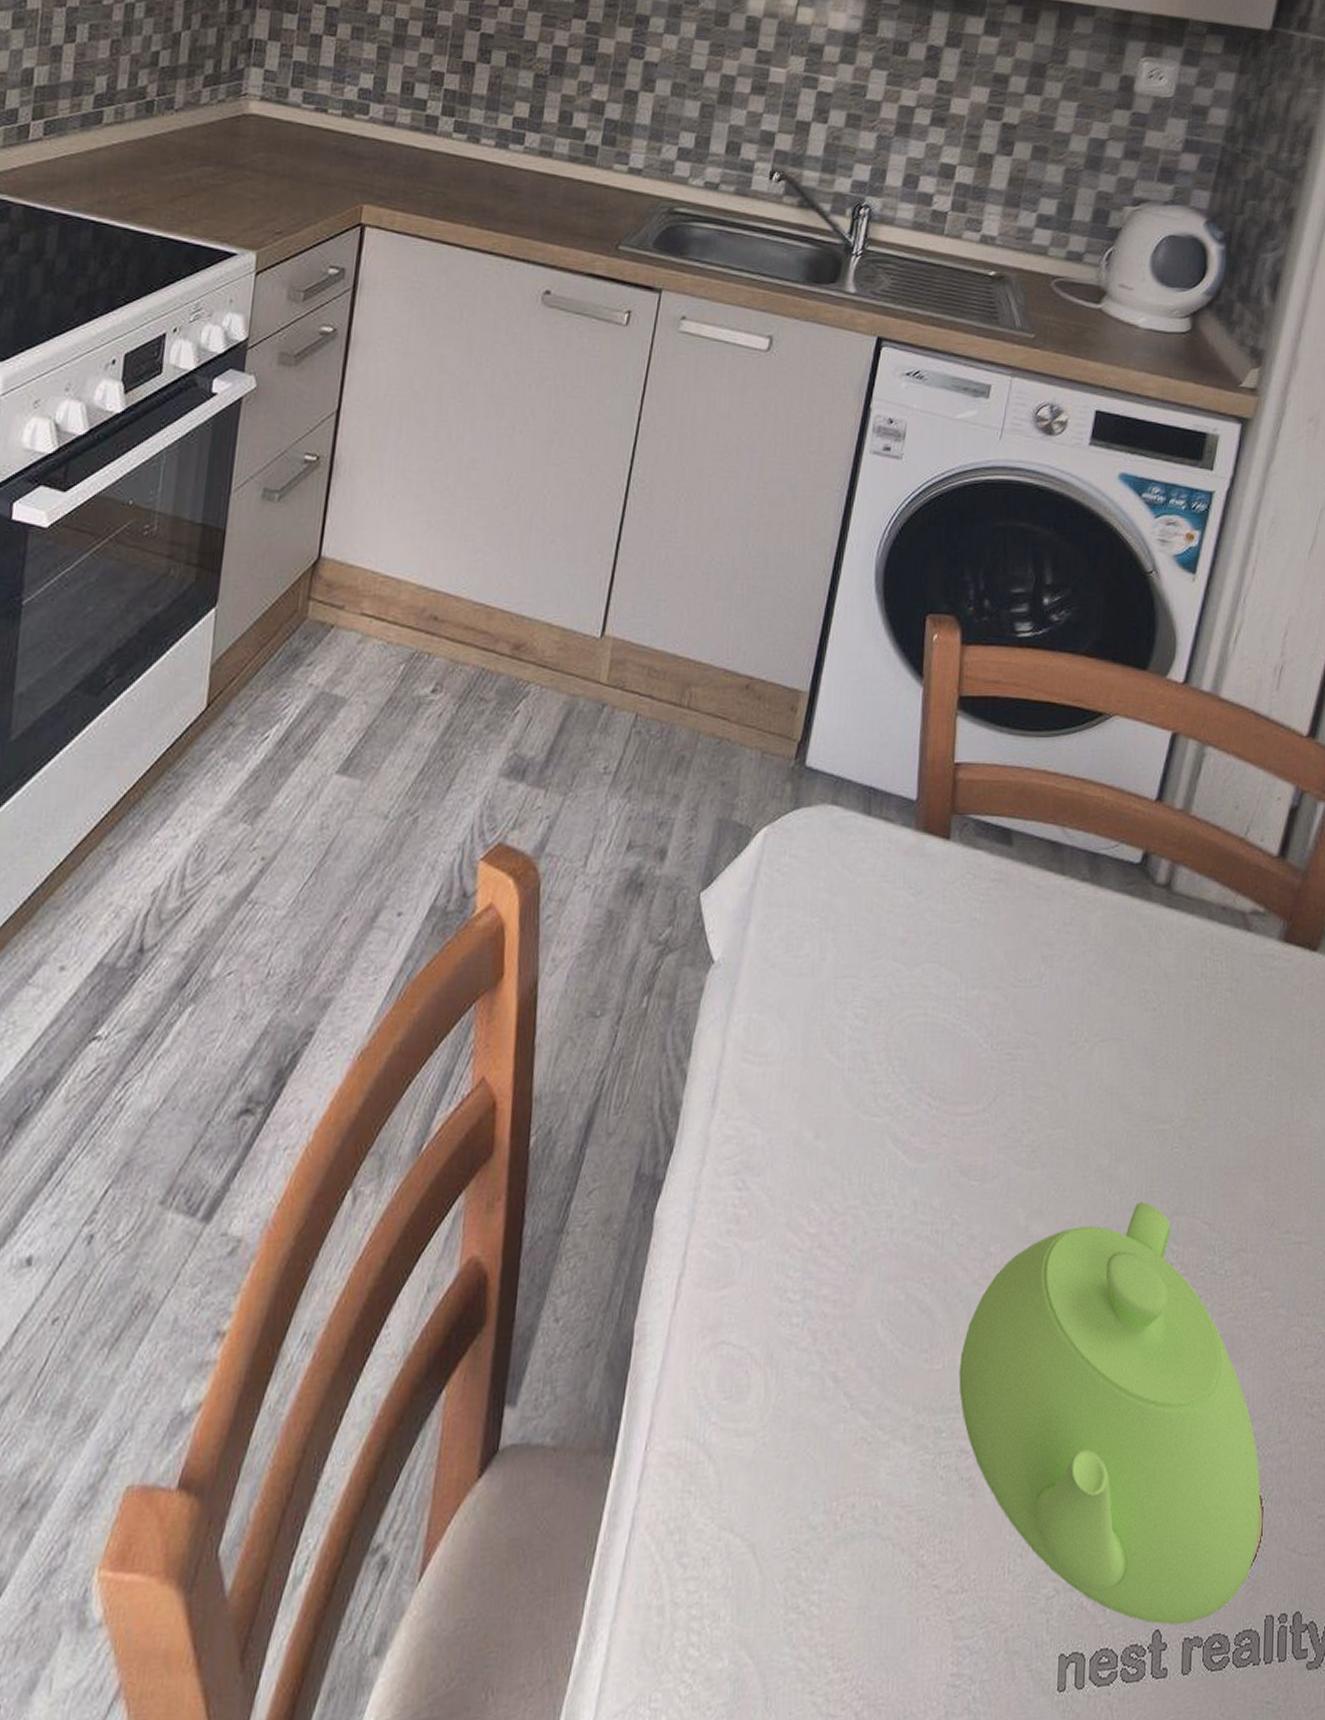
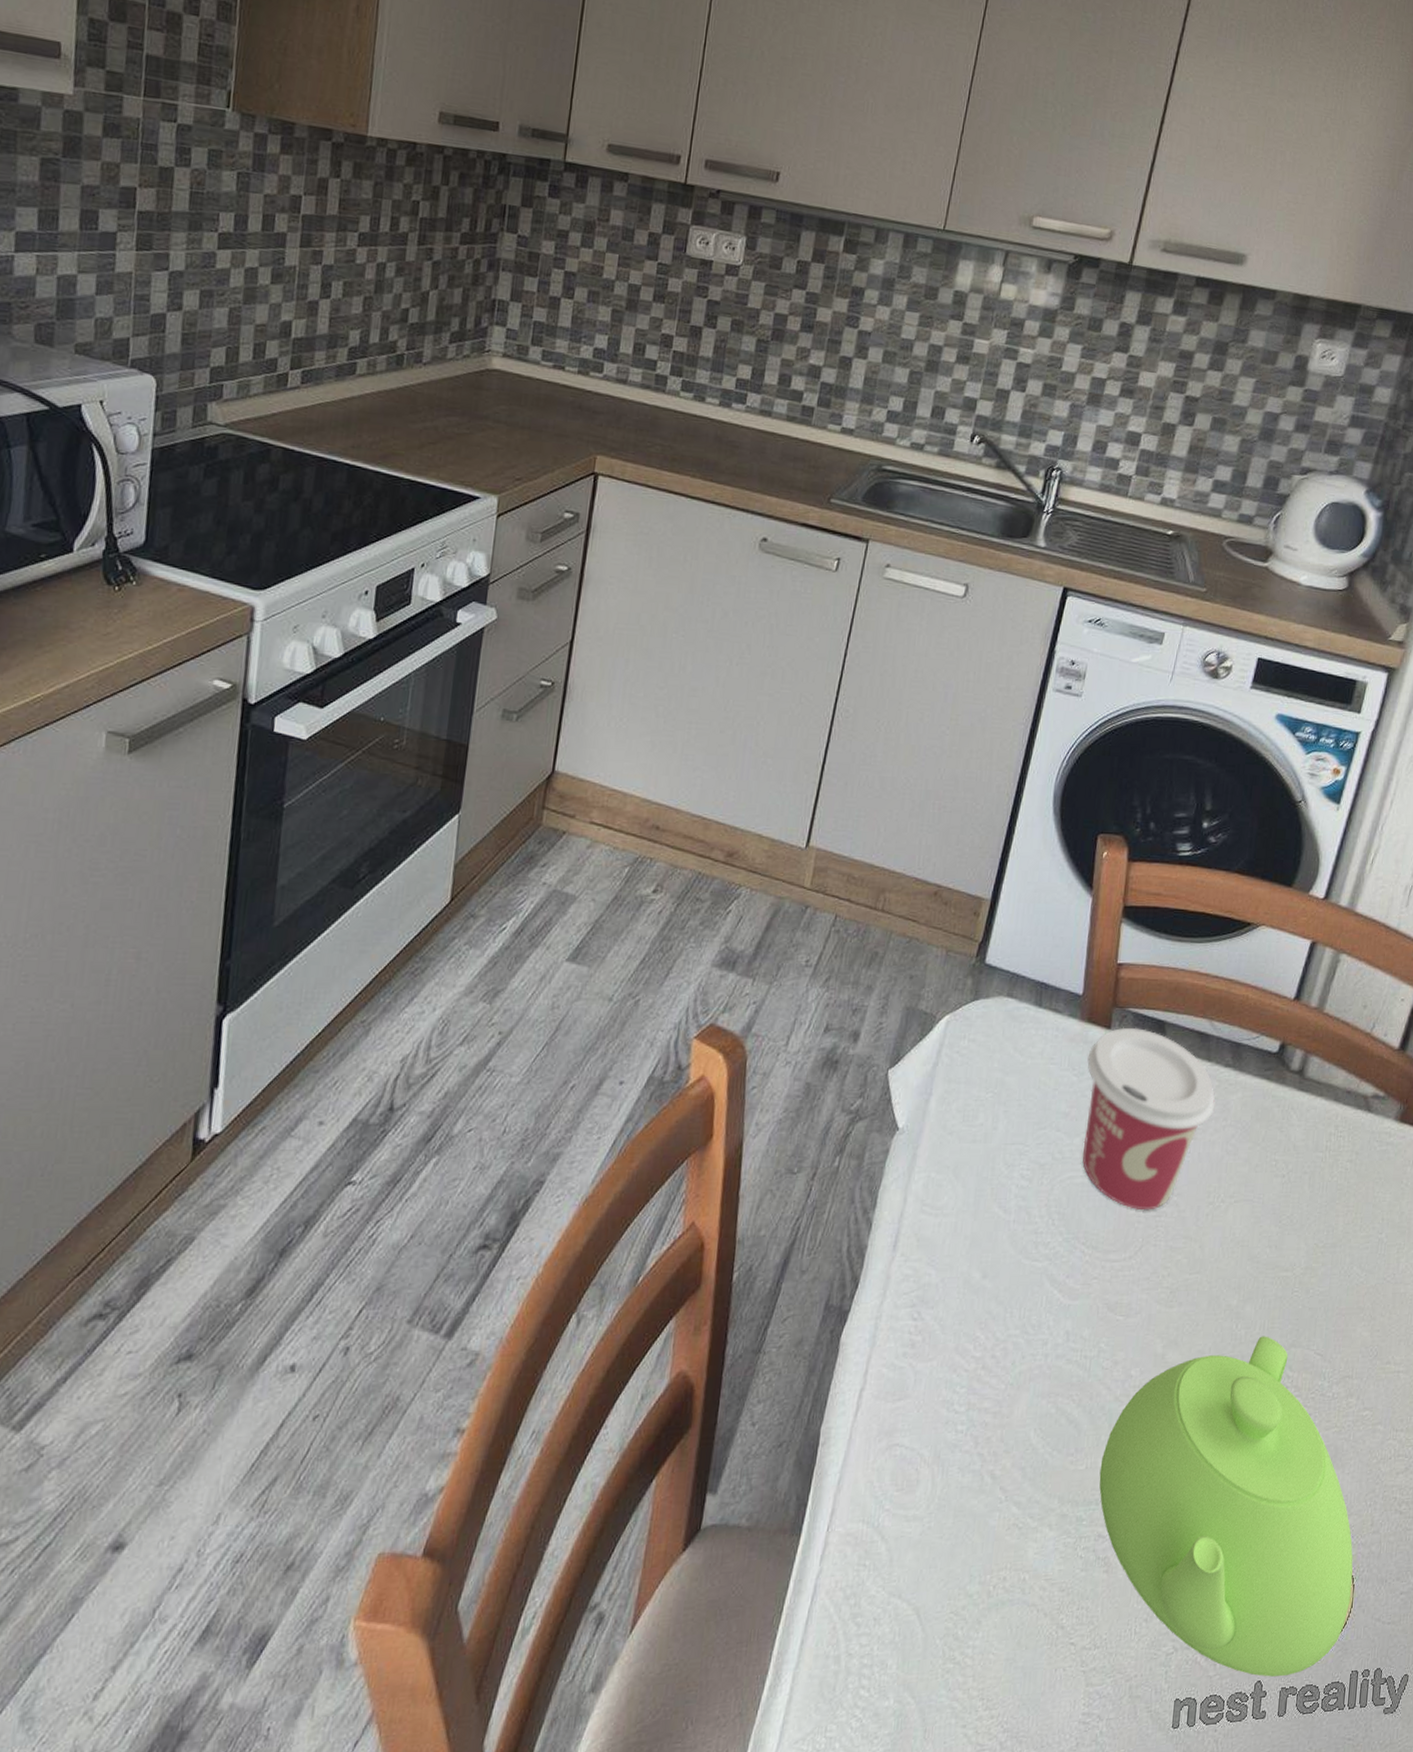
cup: none [923,837,1073,1053] -> present [1082,1027,1216,1211]

